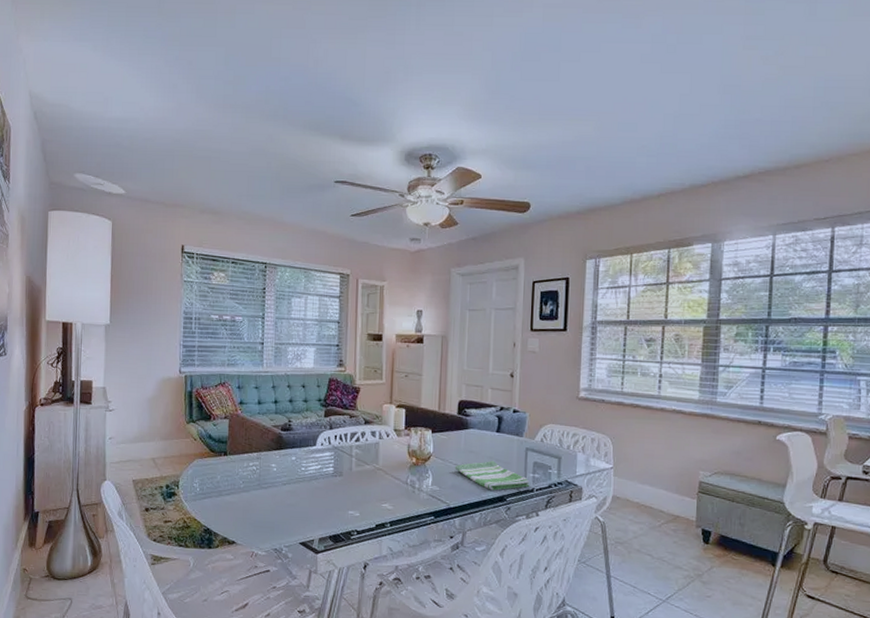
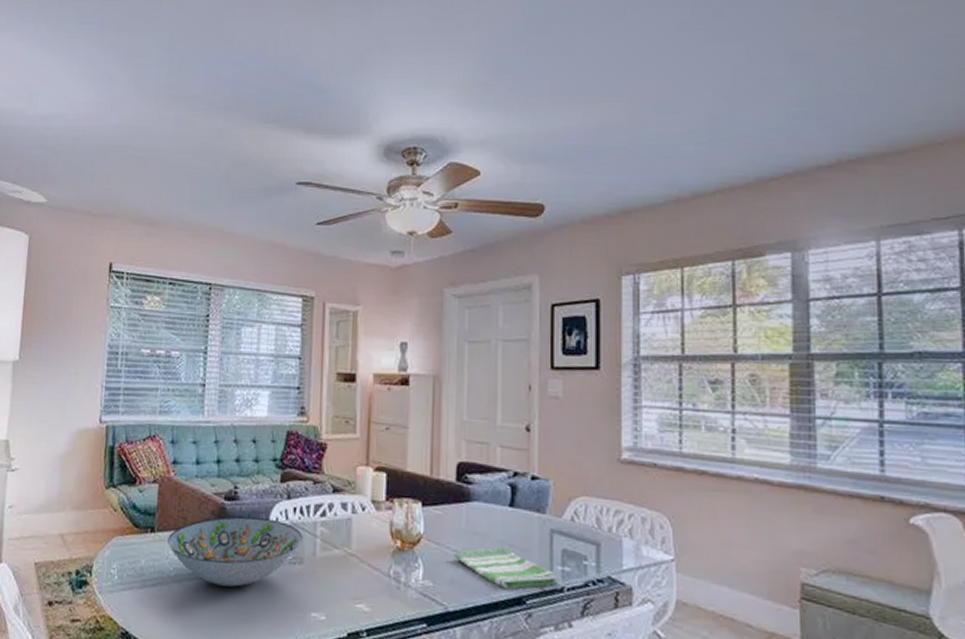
decorative bowl: none [237,442,342,494] -> present [167,516,303,587]

